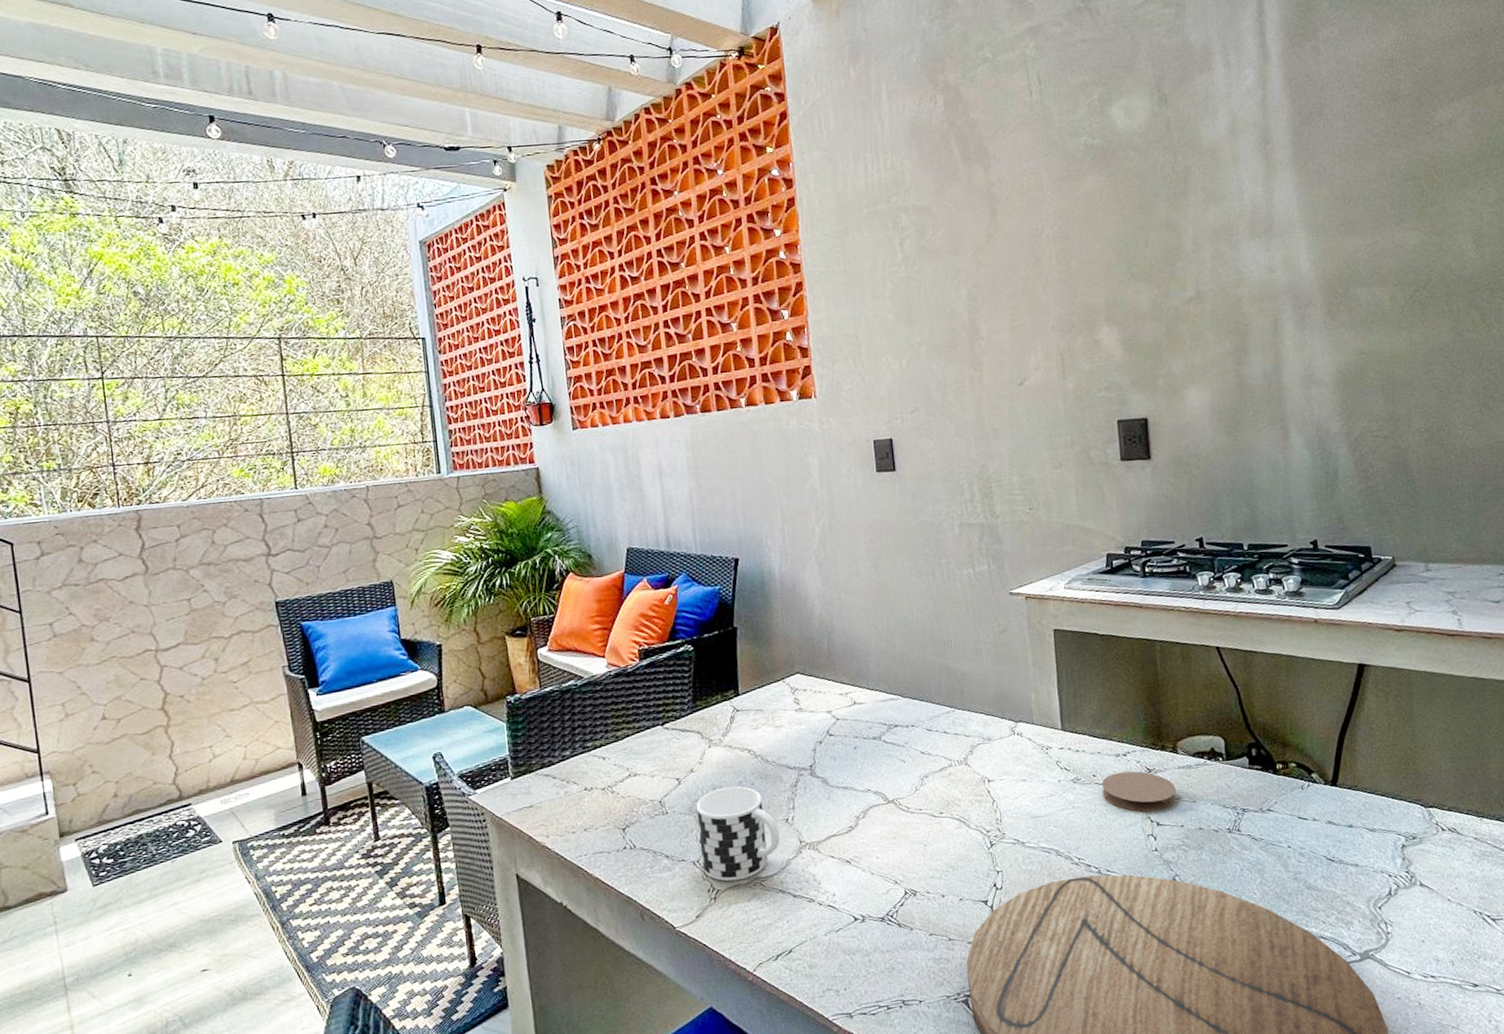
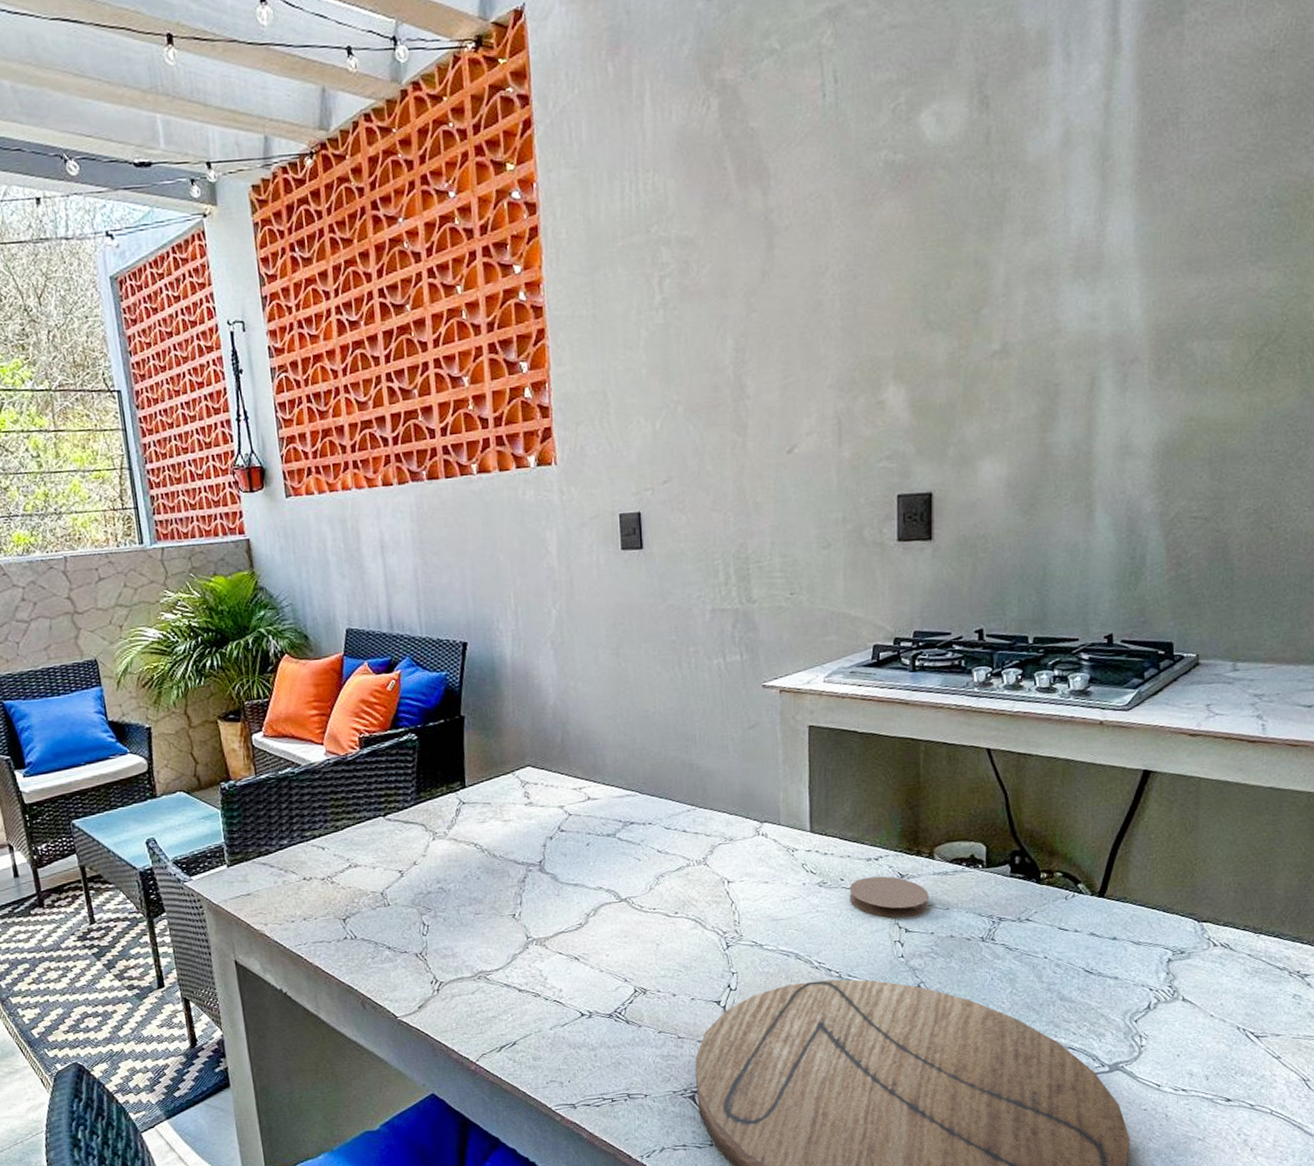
cup: present [696,786,780,882] -> none [419,880,506,974]

